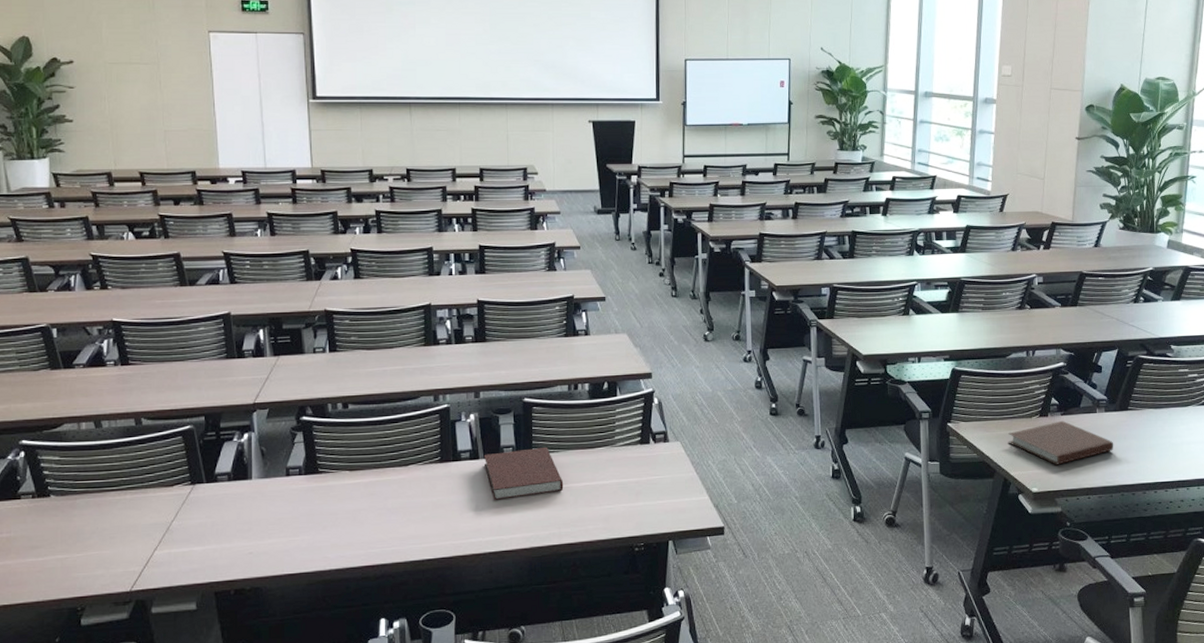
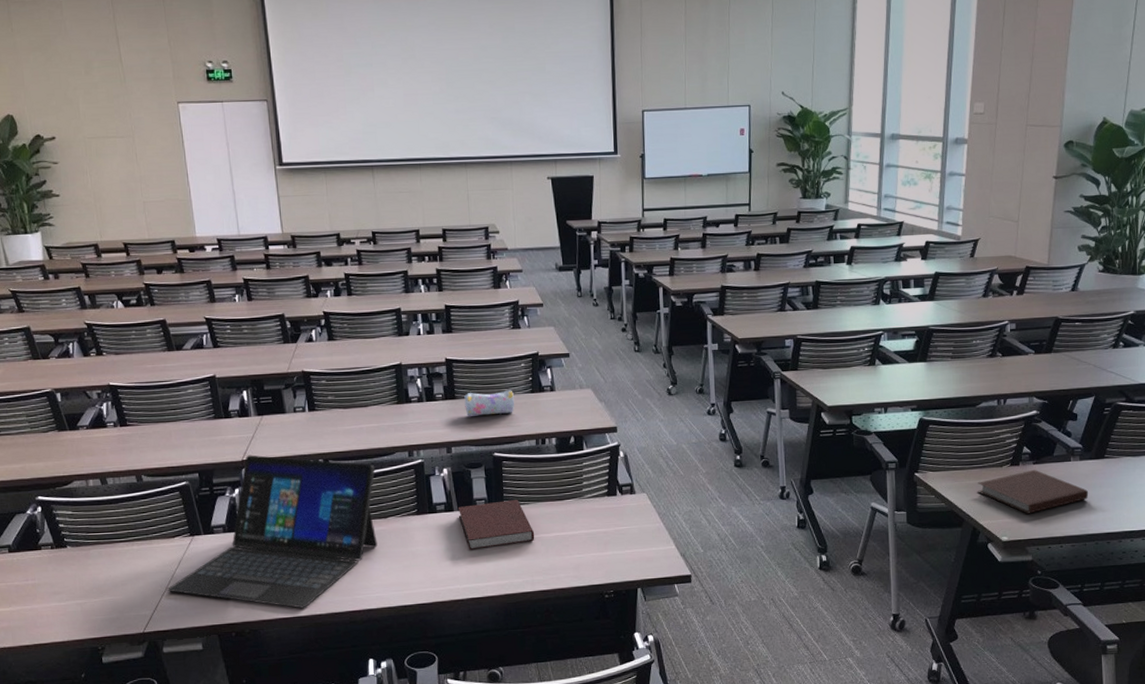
laptop: none [160,397,398,564] -> present [166,455,378,609]
pencil case: none [495,333,547,360] -> present [464,390,514,416]

